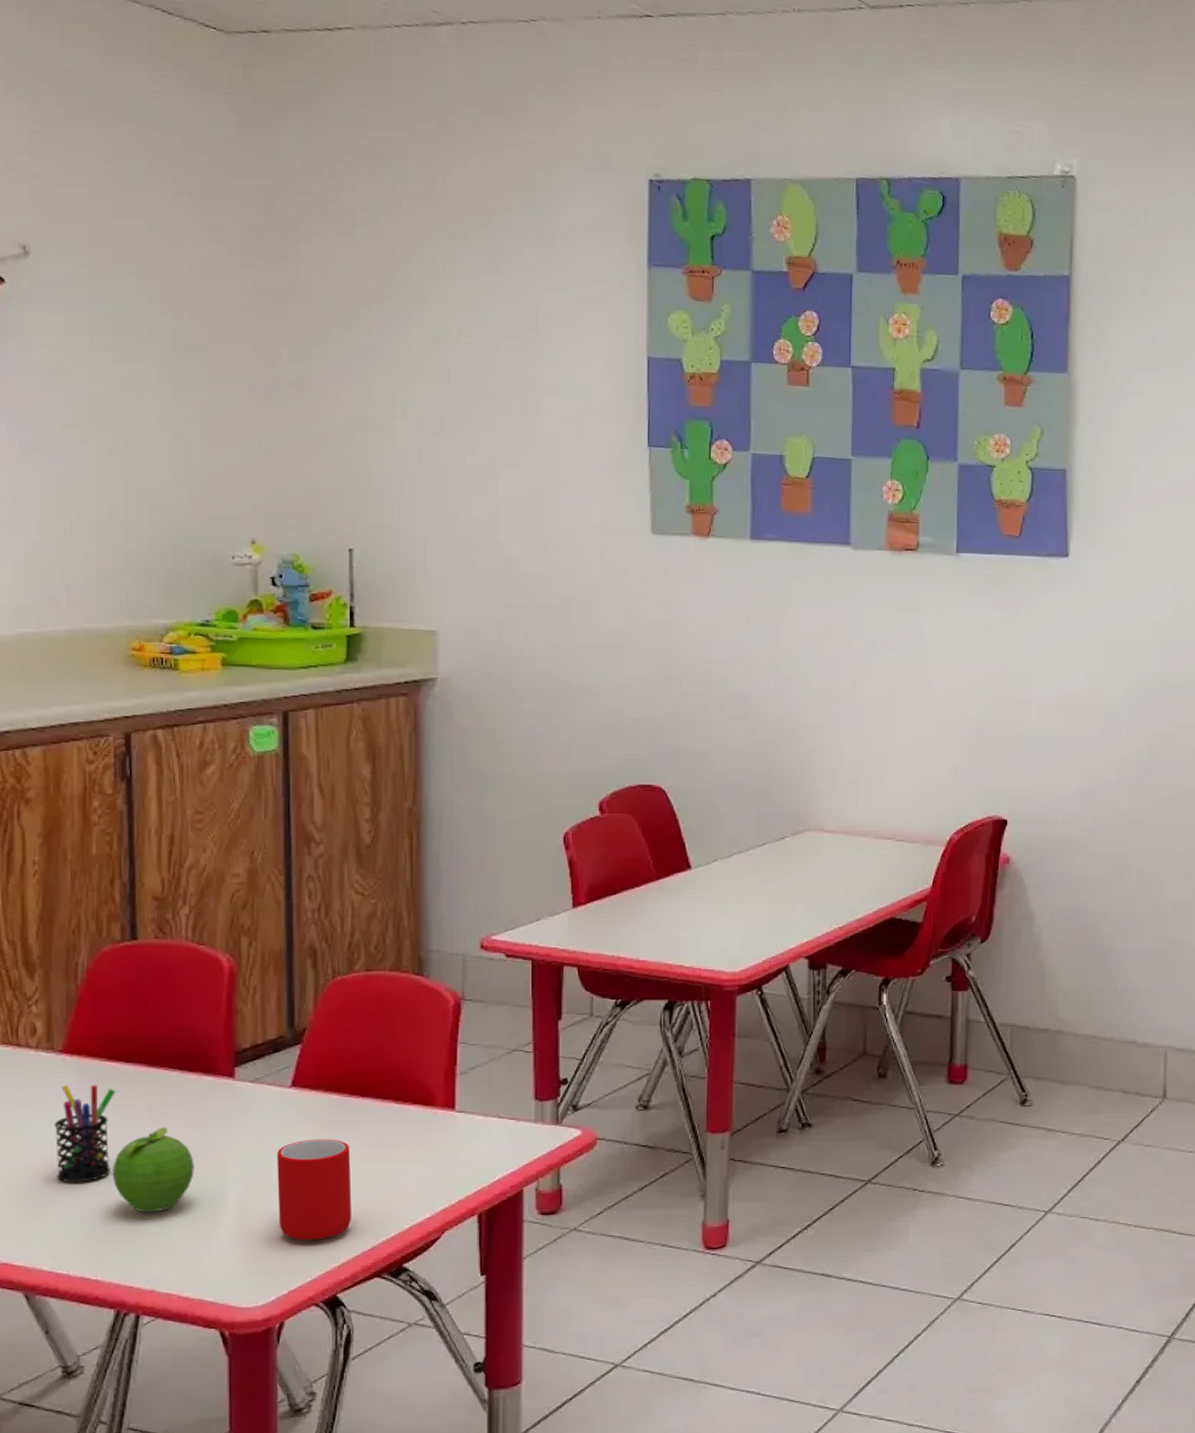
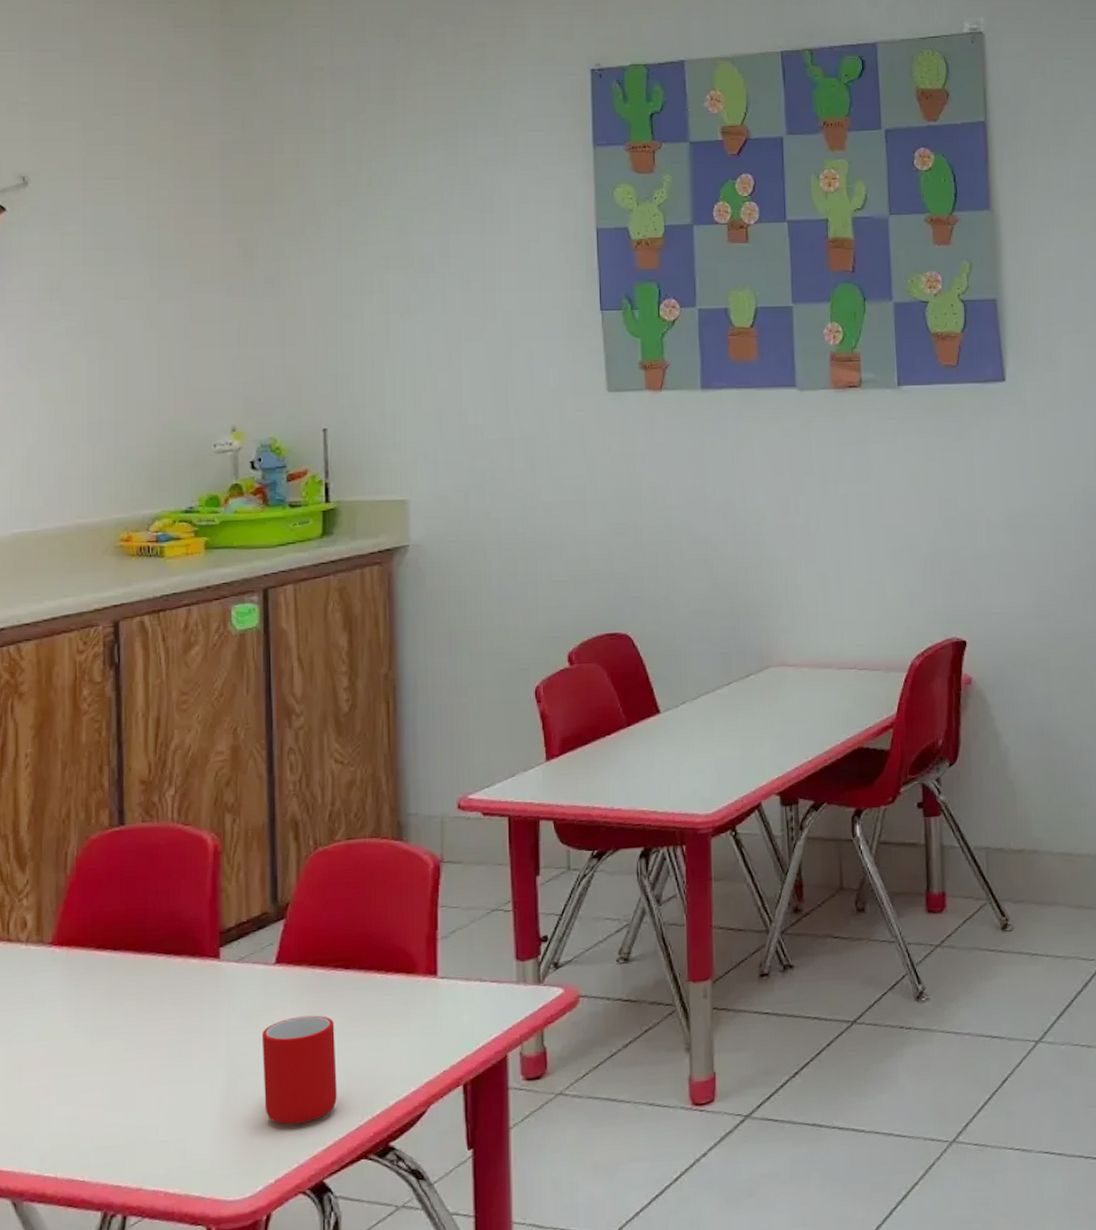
pen holder: present [54,1085,116,1183] -> none [43,976,104,1080]
fruit: present [112,1127,194,1213] -> none [99,1014,181,1106]

